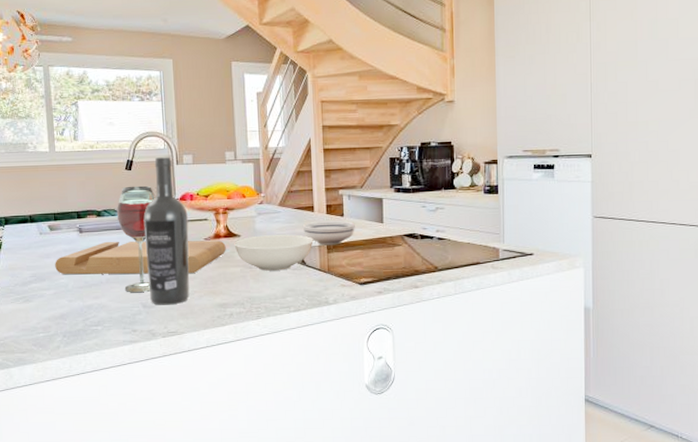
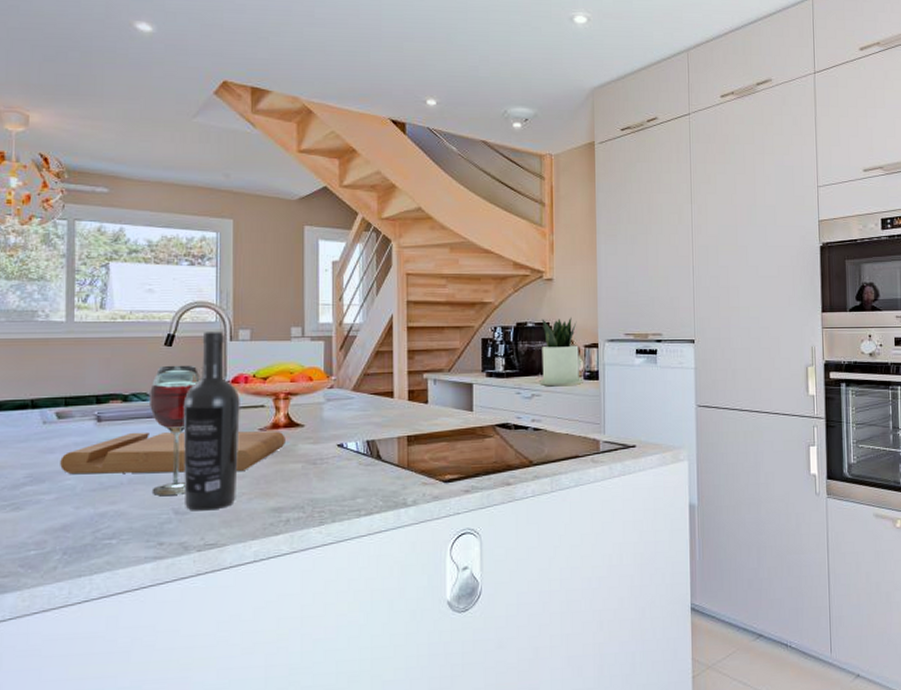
bowl: present [234,234,314,271] -> none [296,424,392,467]
bowl: present [303,220,355,246] -> none [380,408,441,437]
planter: none [443,136,484,201] -> present [540,317,583,387]

